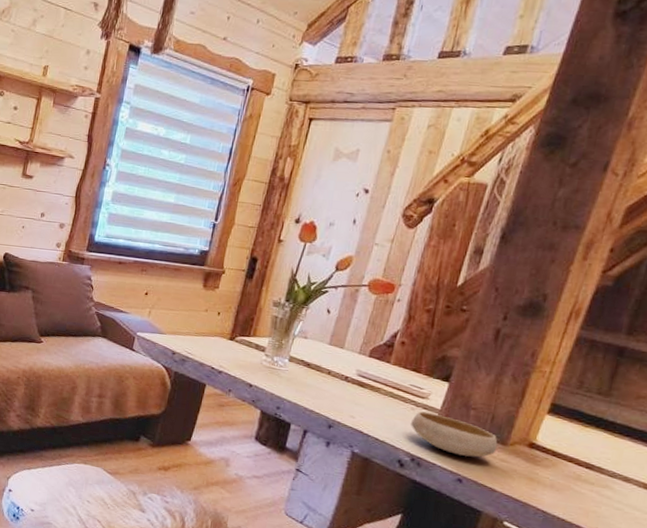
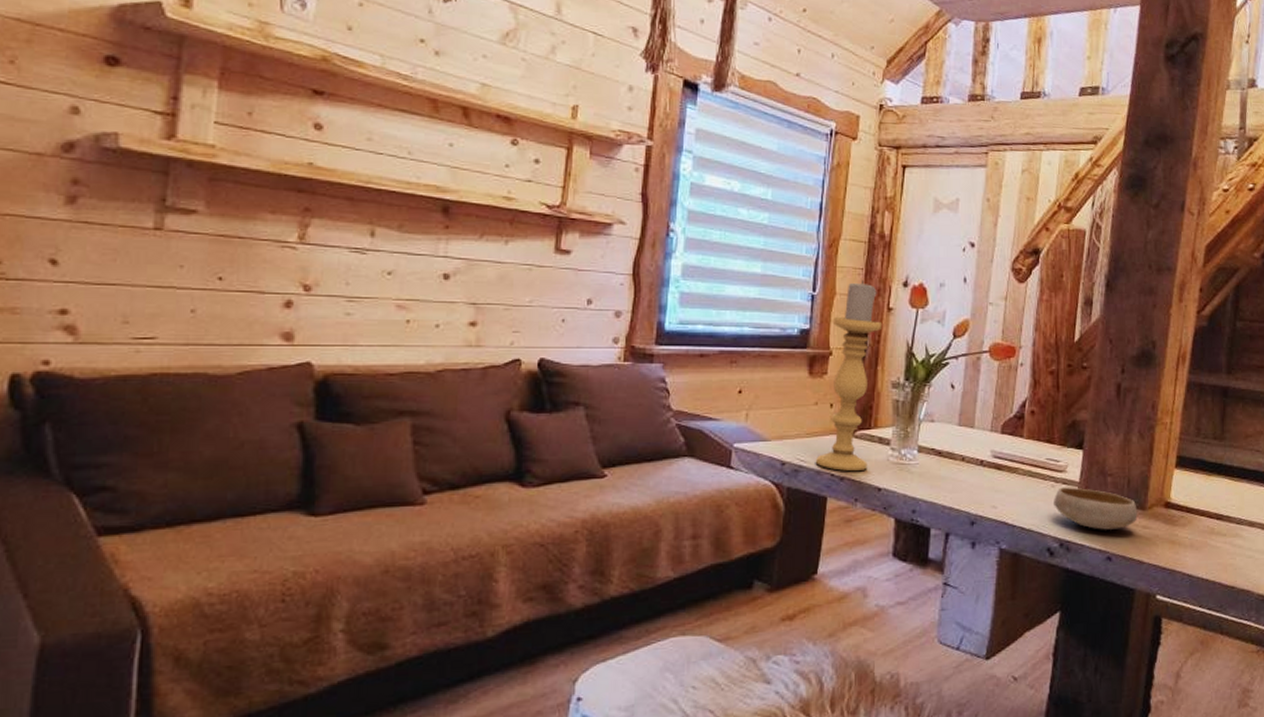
candle holder: none [200,214,271,369] -> present [816,279,881,472]

